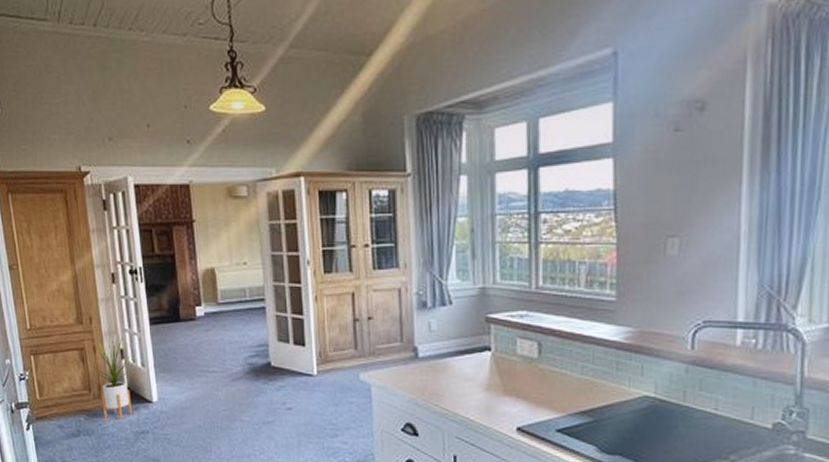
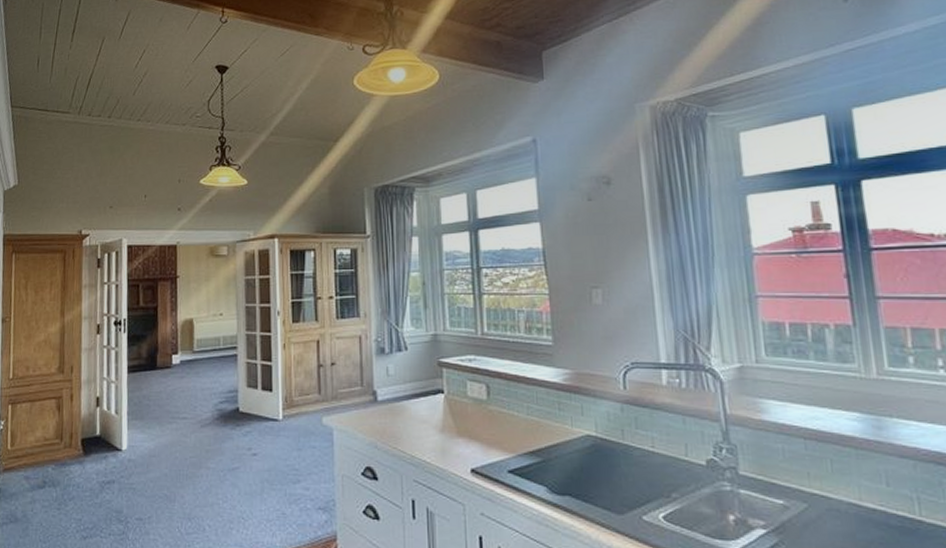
house plant: present [85,333,136,419] -> none [62,381,111,469]

